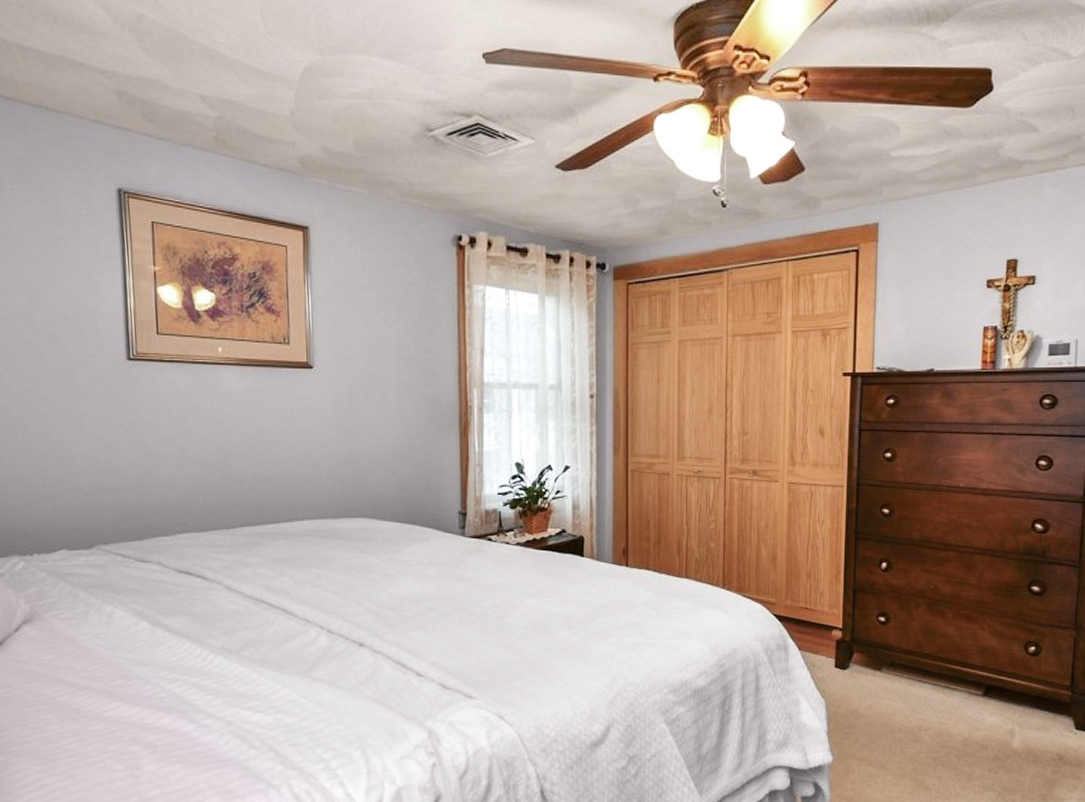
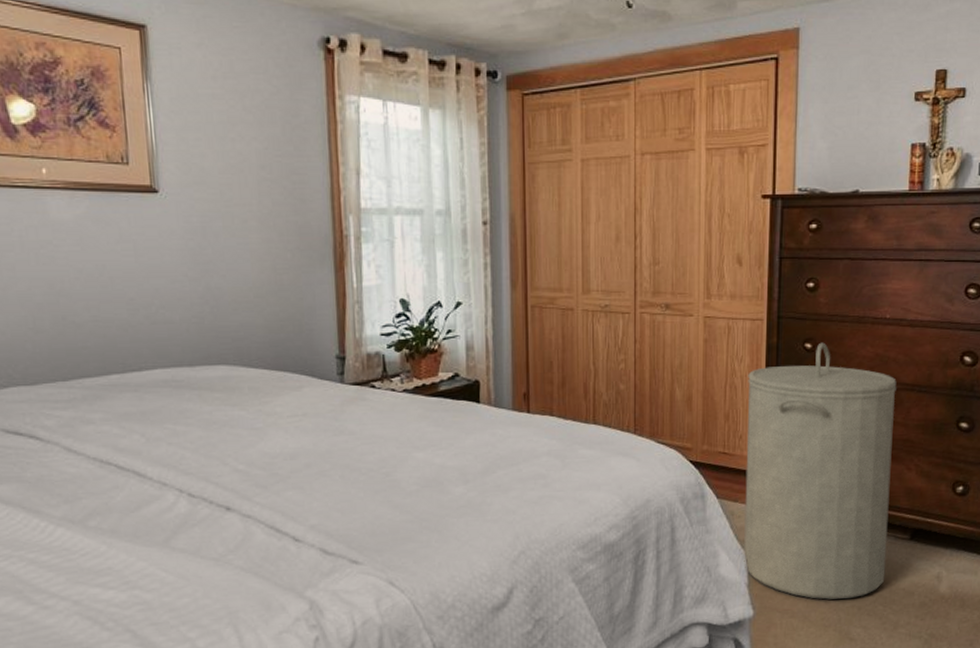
laundry hamper: none [824,508,970,750] -> present [744,342,897,600]

